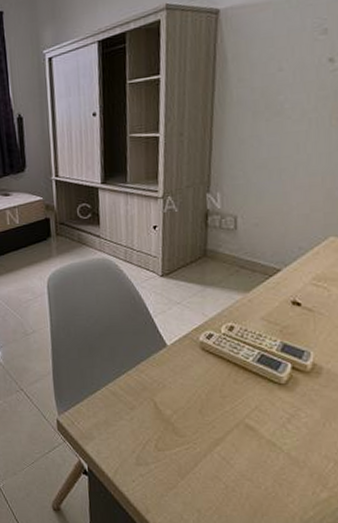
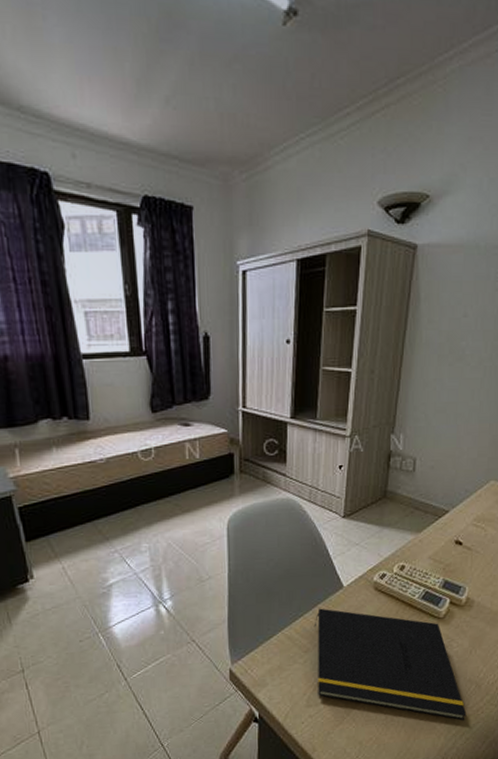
notepad: none [138,366,326,502] -> present [313,608,467,721]

